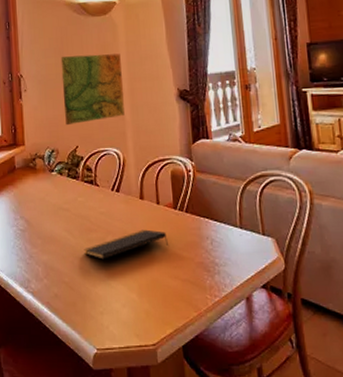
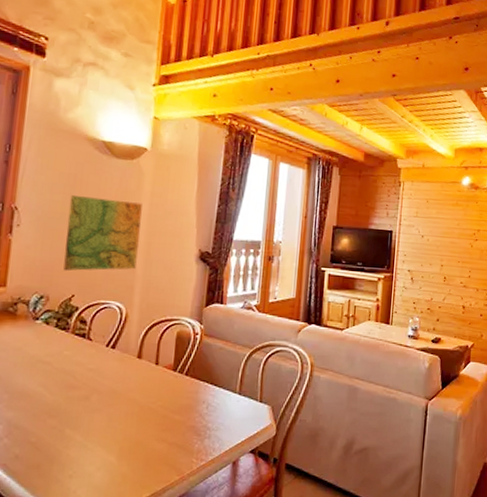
notepad: present [84,229,168,260] -> none [60,390,161,419]

